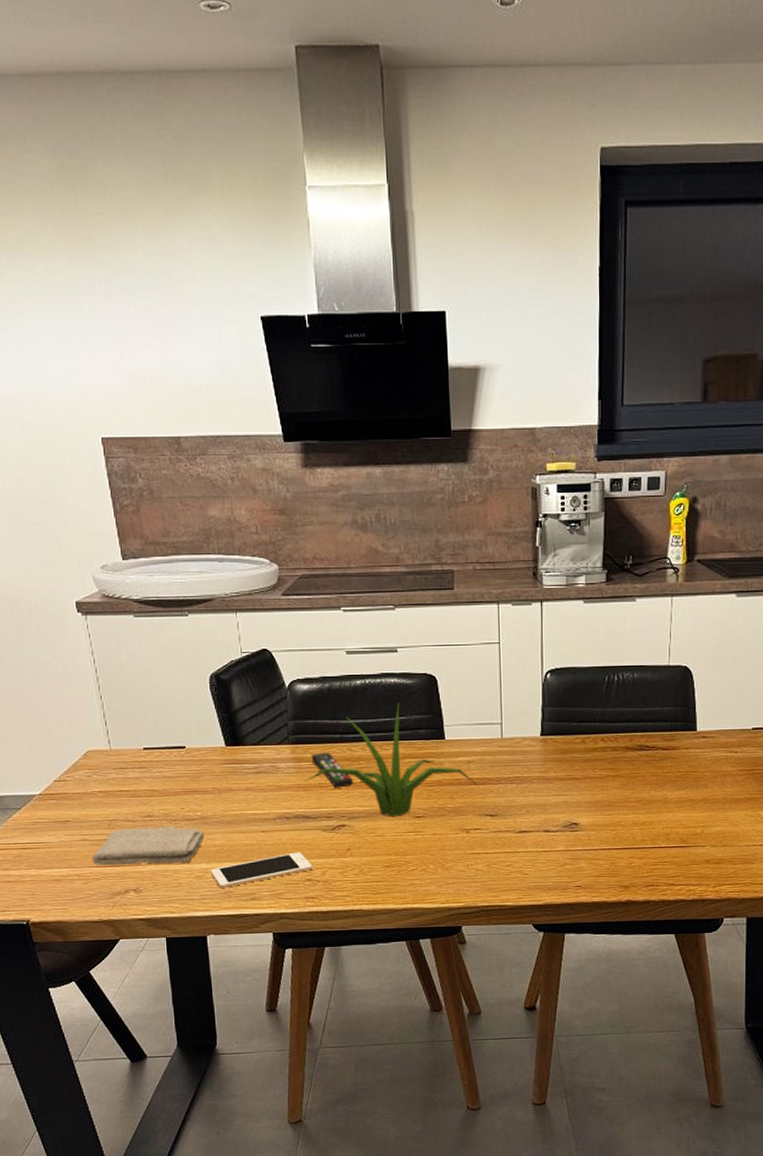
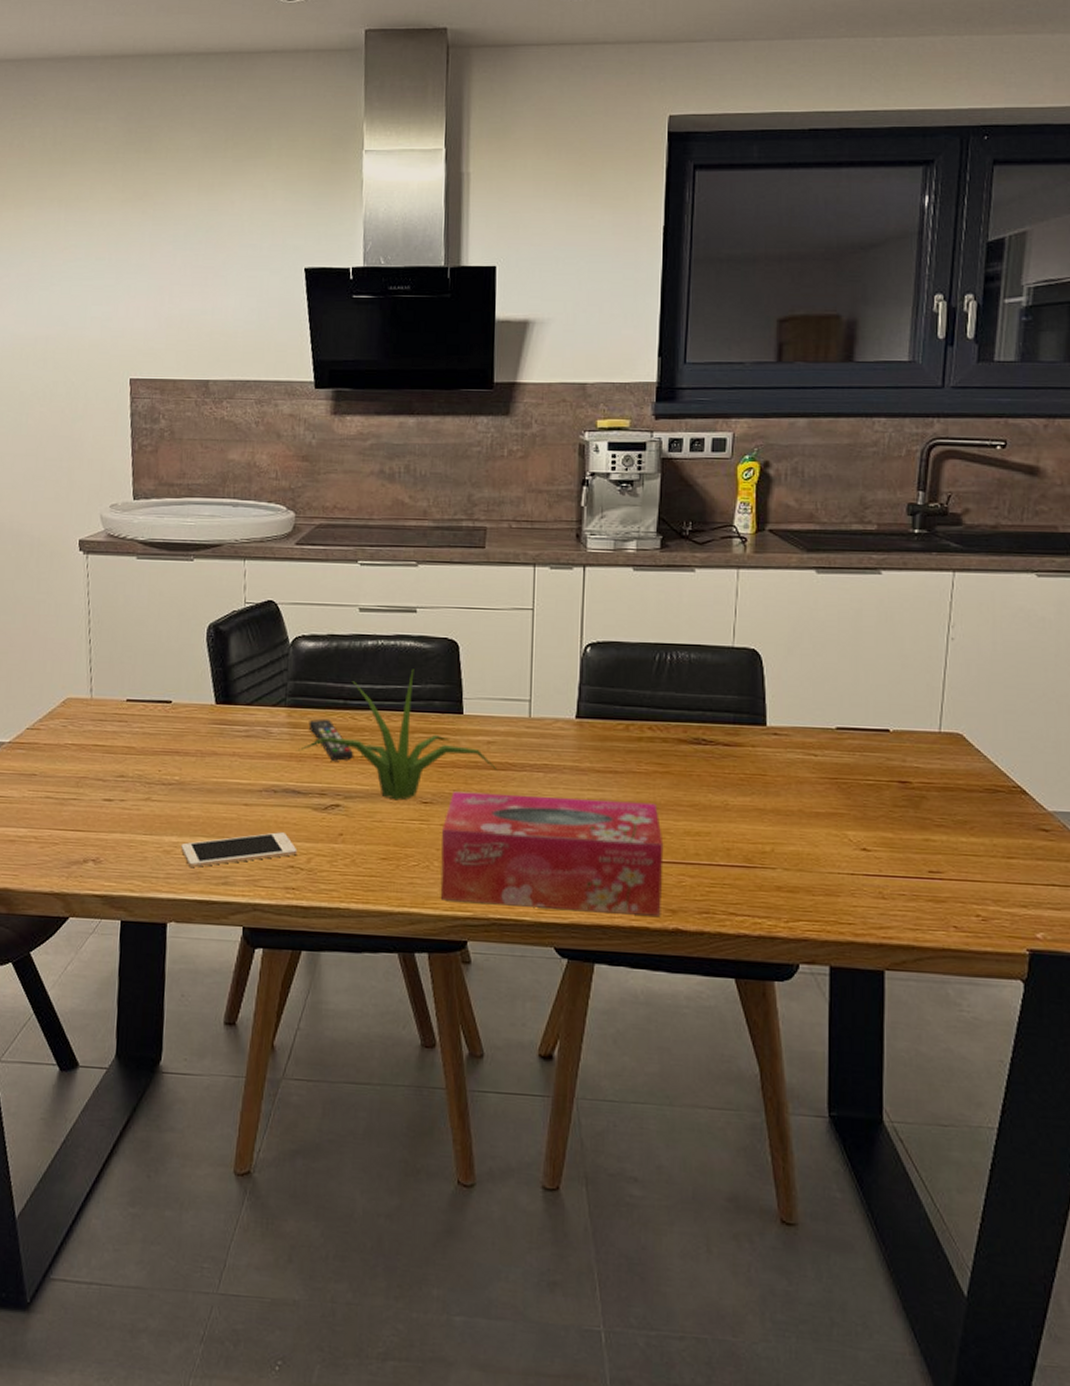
washcloth: present [92,825,205,866] -> none [53,788,180,834]
tissue box: none [434,802,617,896] -> present [440,791,664,916]

